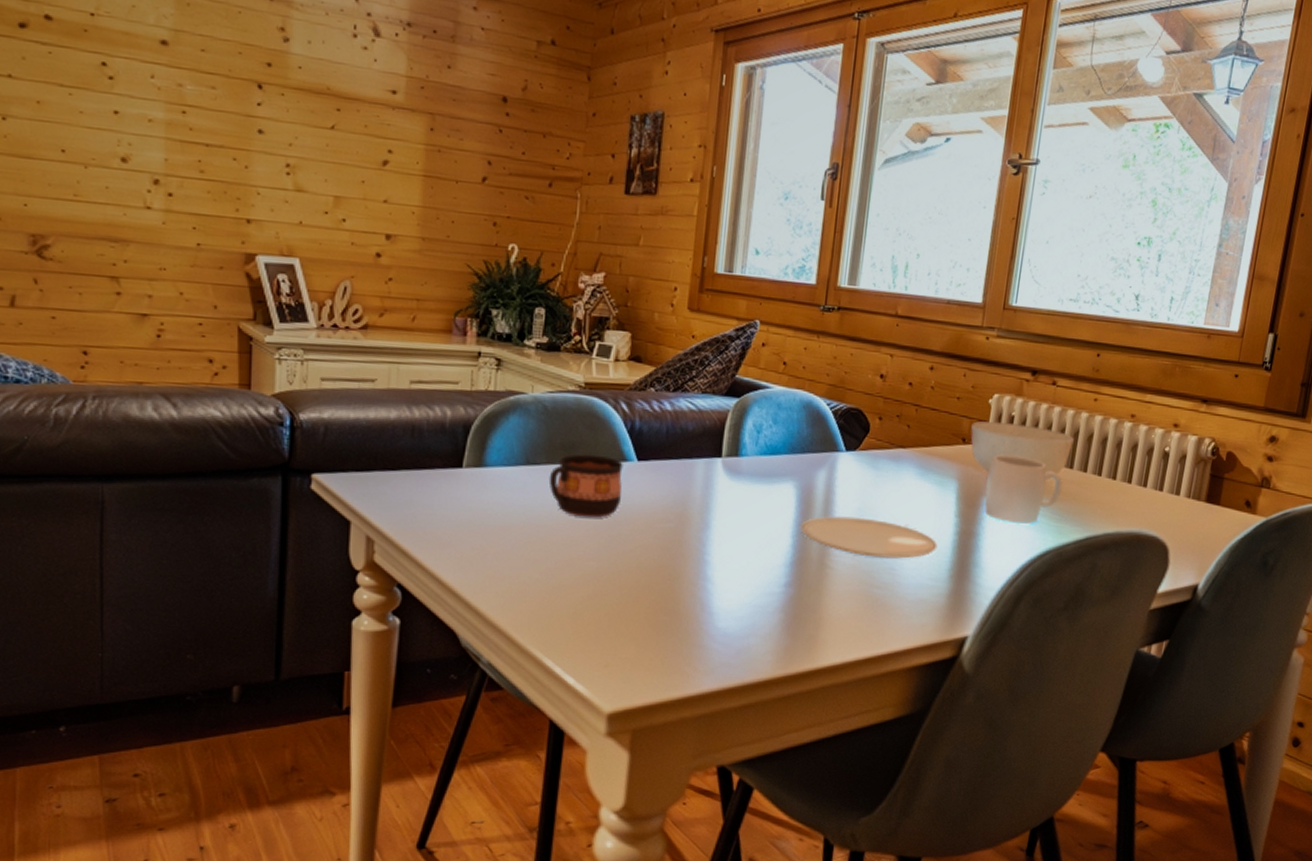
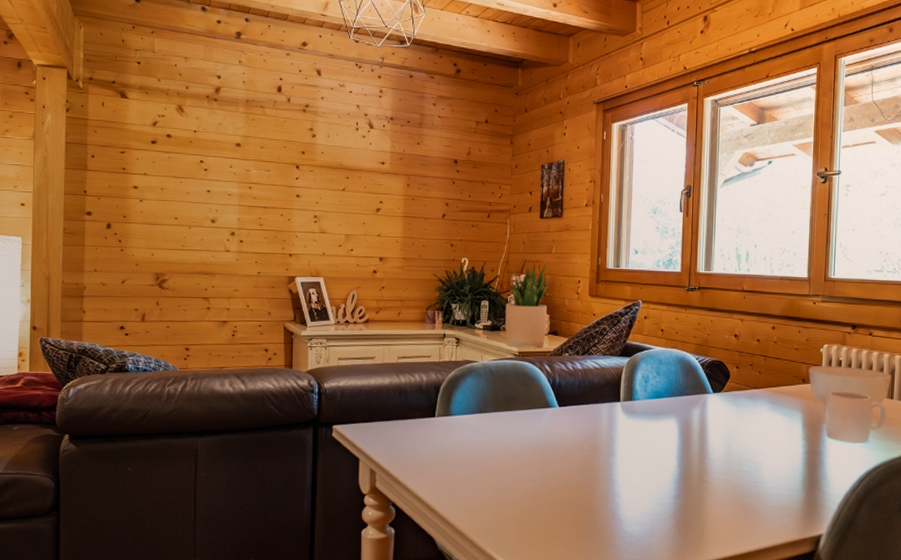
cup: present [548,454,623,518] -> none [496,403,549,450]
planter: none [567,258,634,379] -> present [505,263,550,348]
plate: present [801,516,938,559] -> none [683,442,791,474]

